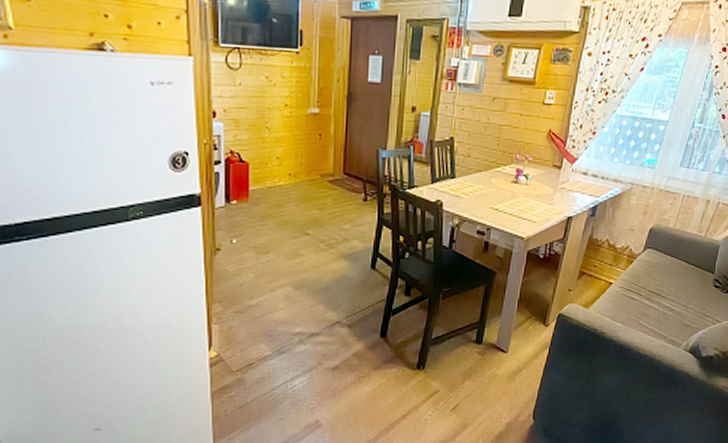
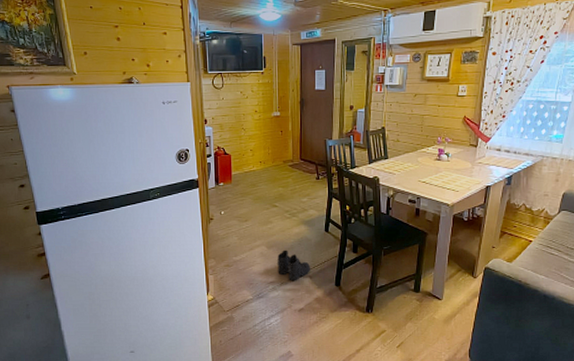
boots: none [305,291,351,332] -> present [276,250,311,281]

